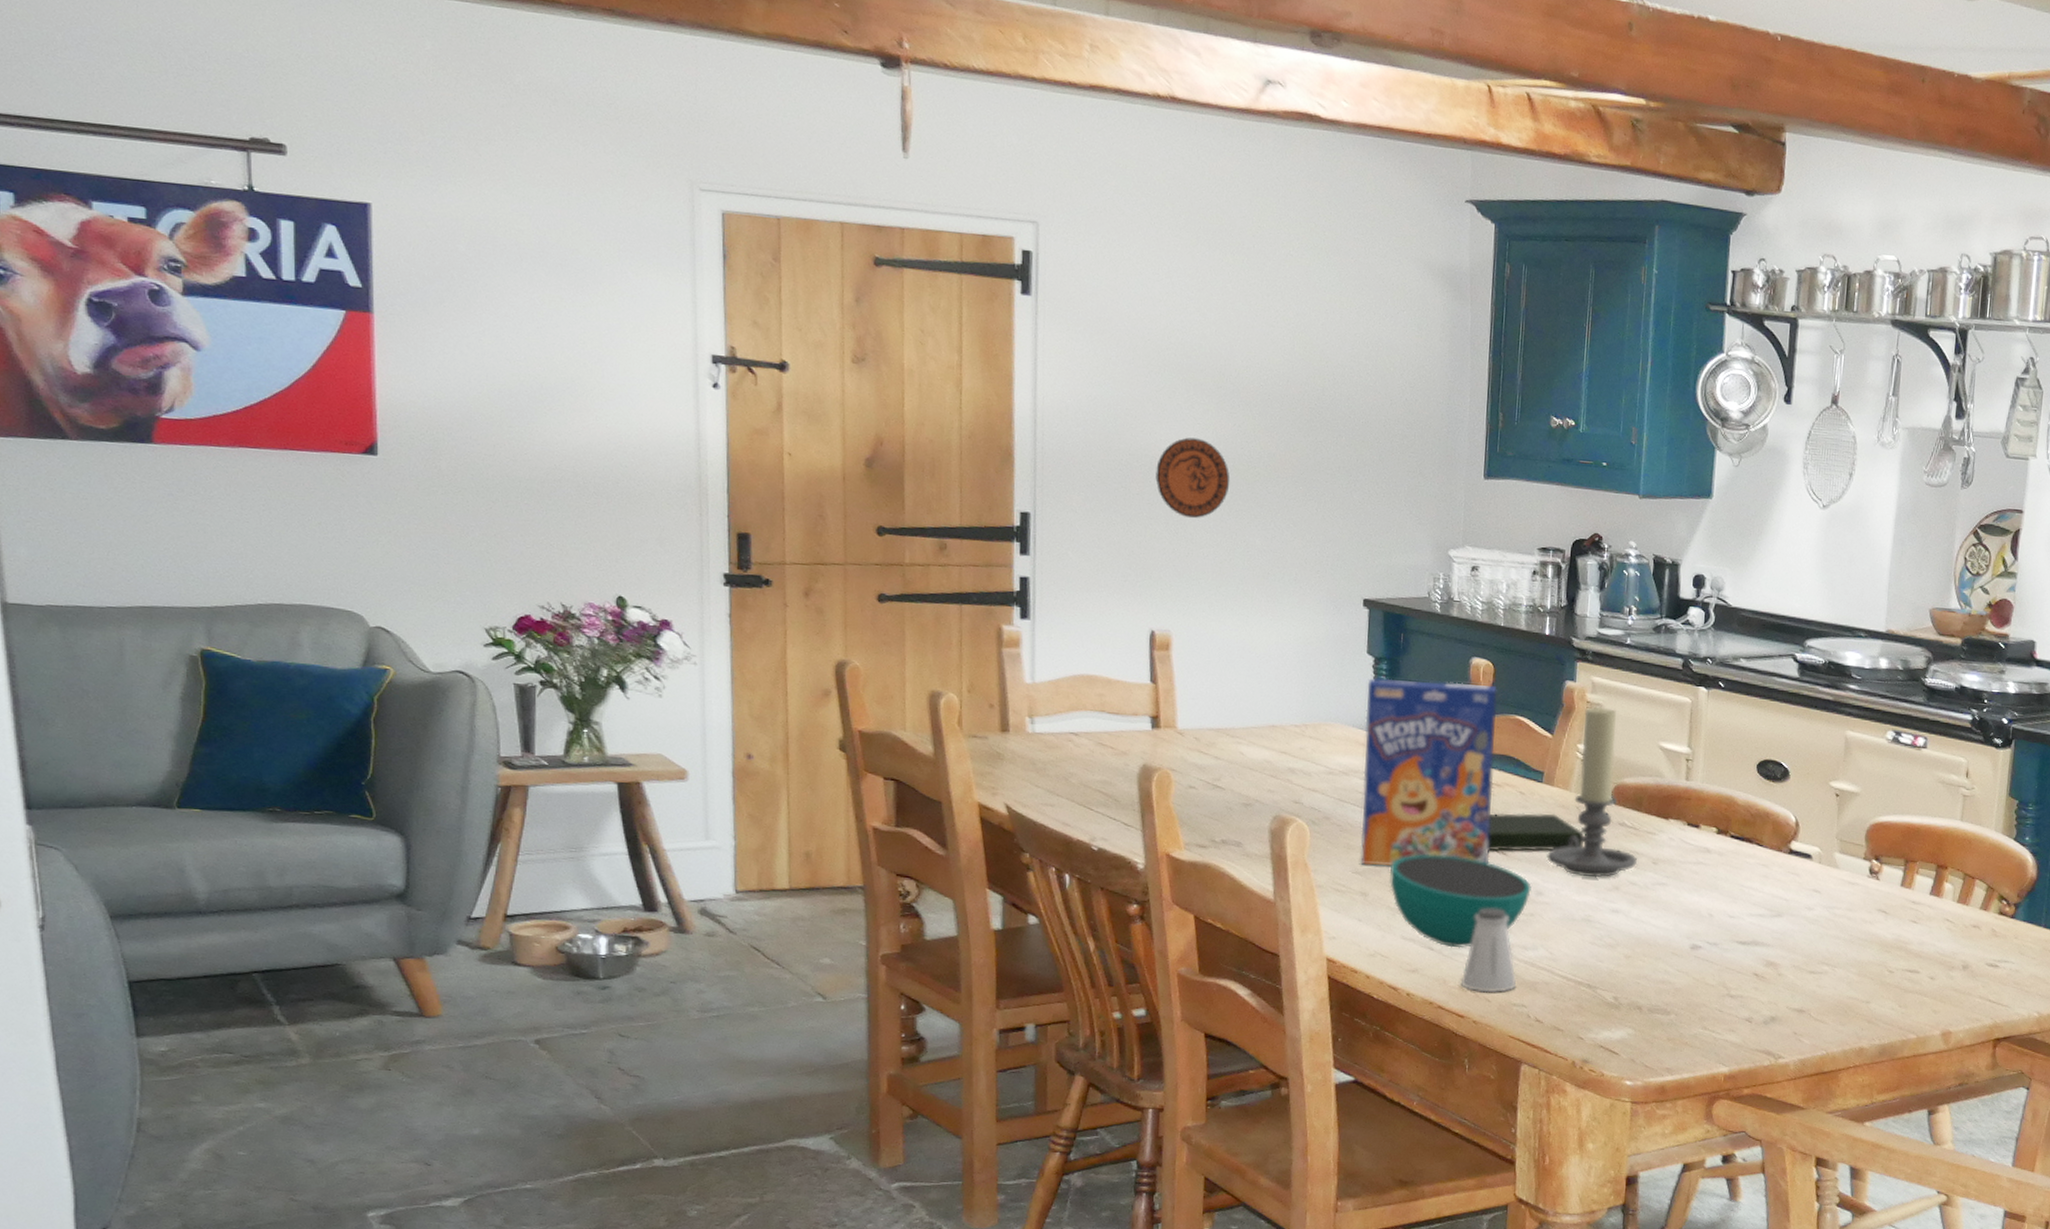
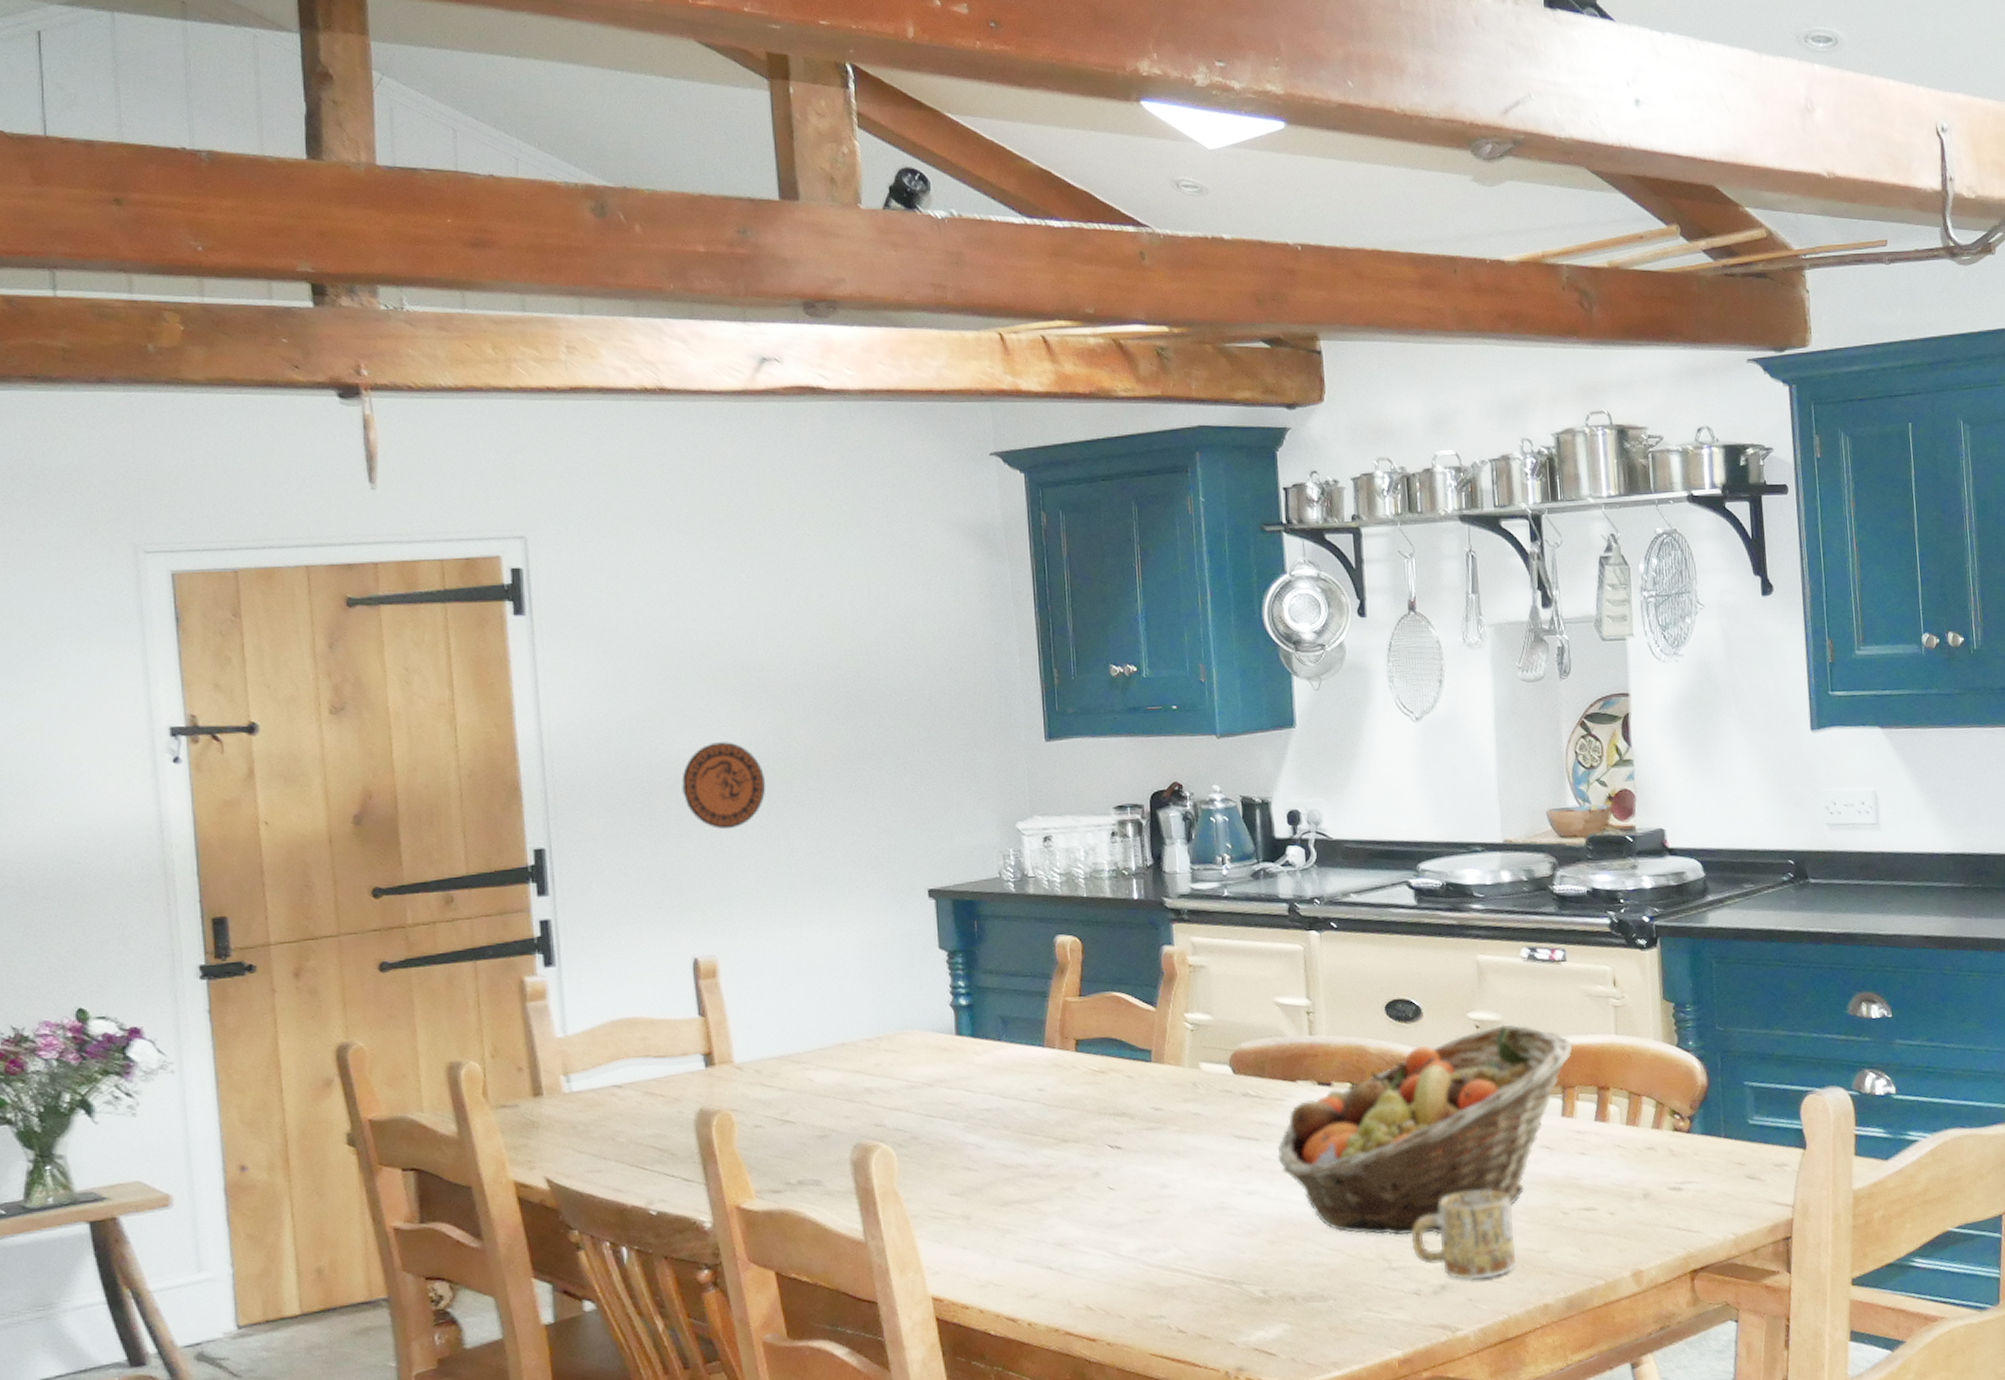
cereal box: present [1360,678,1498,866] -> none [943,962,1103,1185]
bowl: present [1388,854,1531,948] -> none [990,1158,1154,1263]
saltshaker: present [1461,907,1517,993] -> none [1088,1210,1151,1309]
book: present [1488,813,1584,851] -> none [1096,1094,1205,1147]
candle holder: present [1547,705,1637,878] -> none [1166,967,1267,1160]
fruit basket: none [1642,796,1921,973] -> present [1277,1024,1573,1236]
mug: none [1750,939,1844,1018] -> present [1409,1190,1516,1280]

